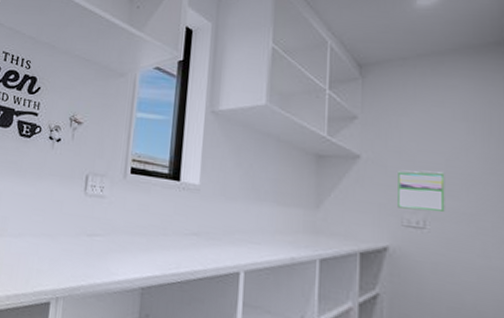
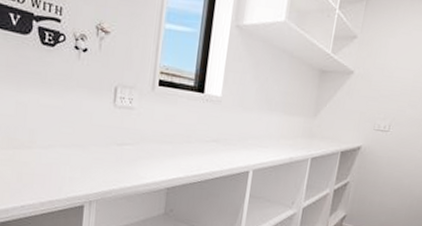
calendar: present [398,170,445,212] -> none [373,84,411,119]

